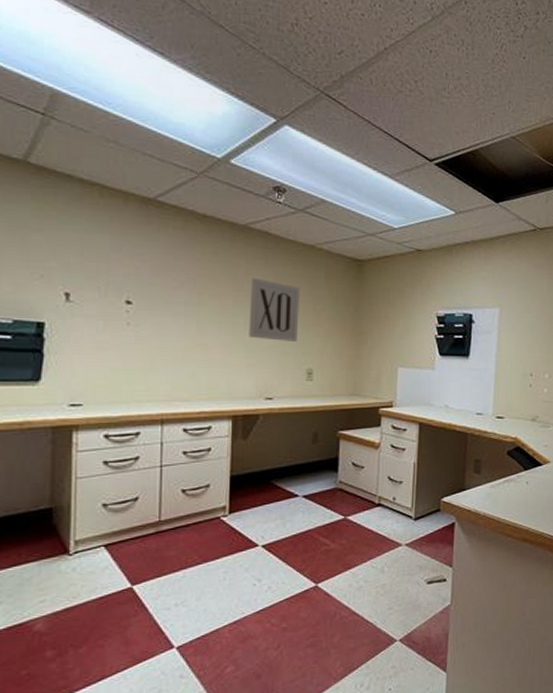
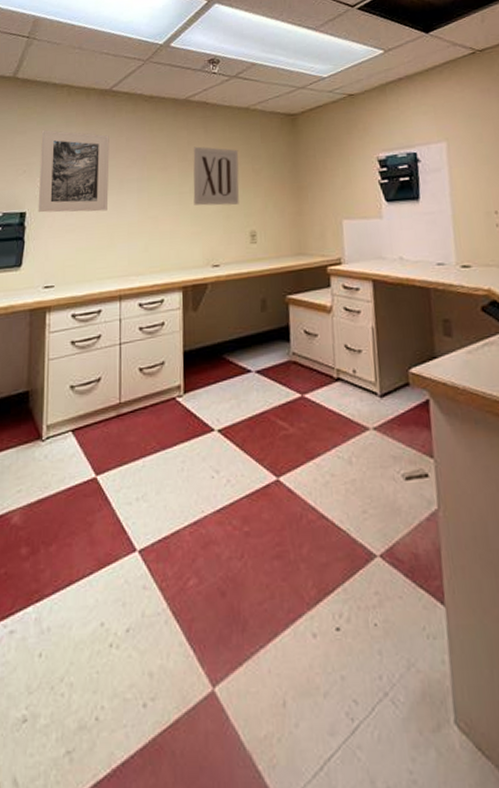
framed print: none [60,232,152,332] -> present [38,130,110,213]

